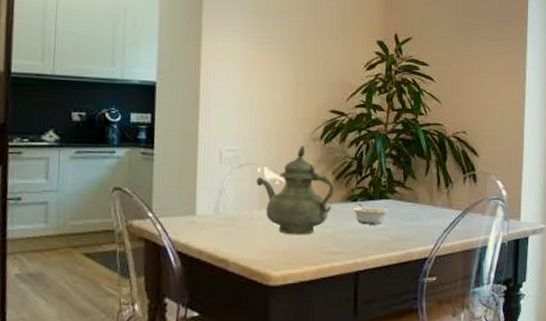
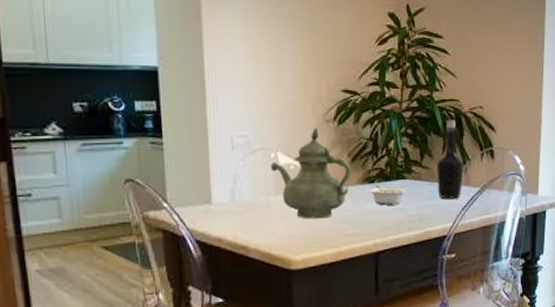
bottle: none [419,143,446,221] -> present [437,119,464,199]

